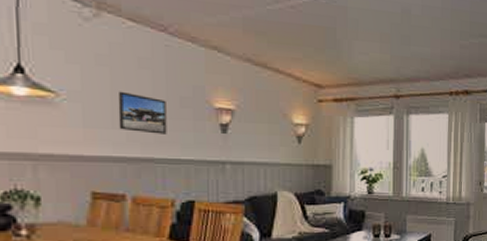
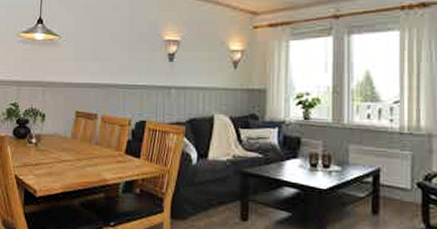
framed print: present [117,91,167,135] -> none [96,31,129,64]

